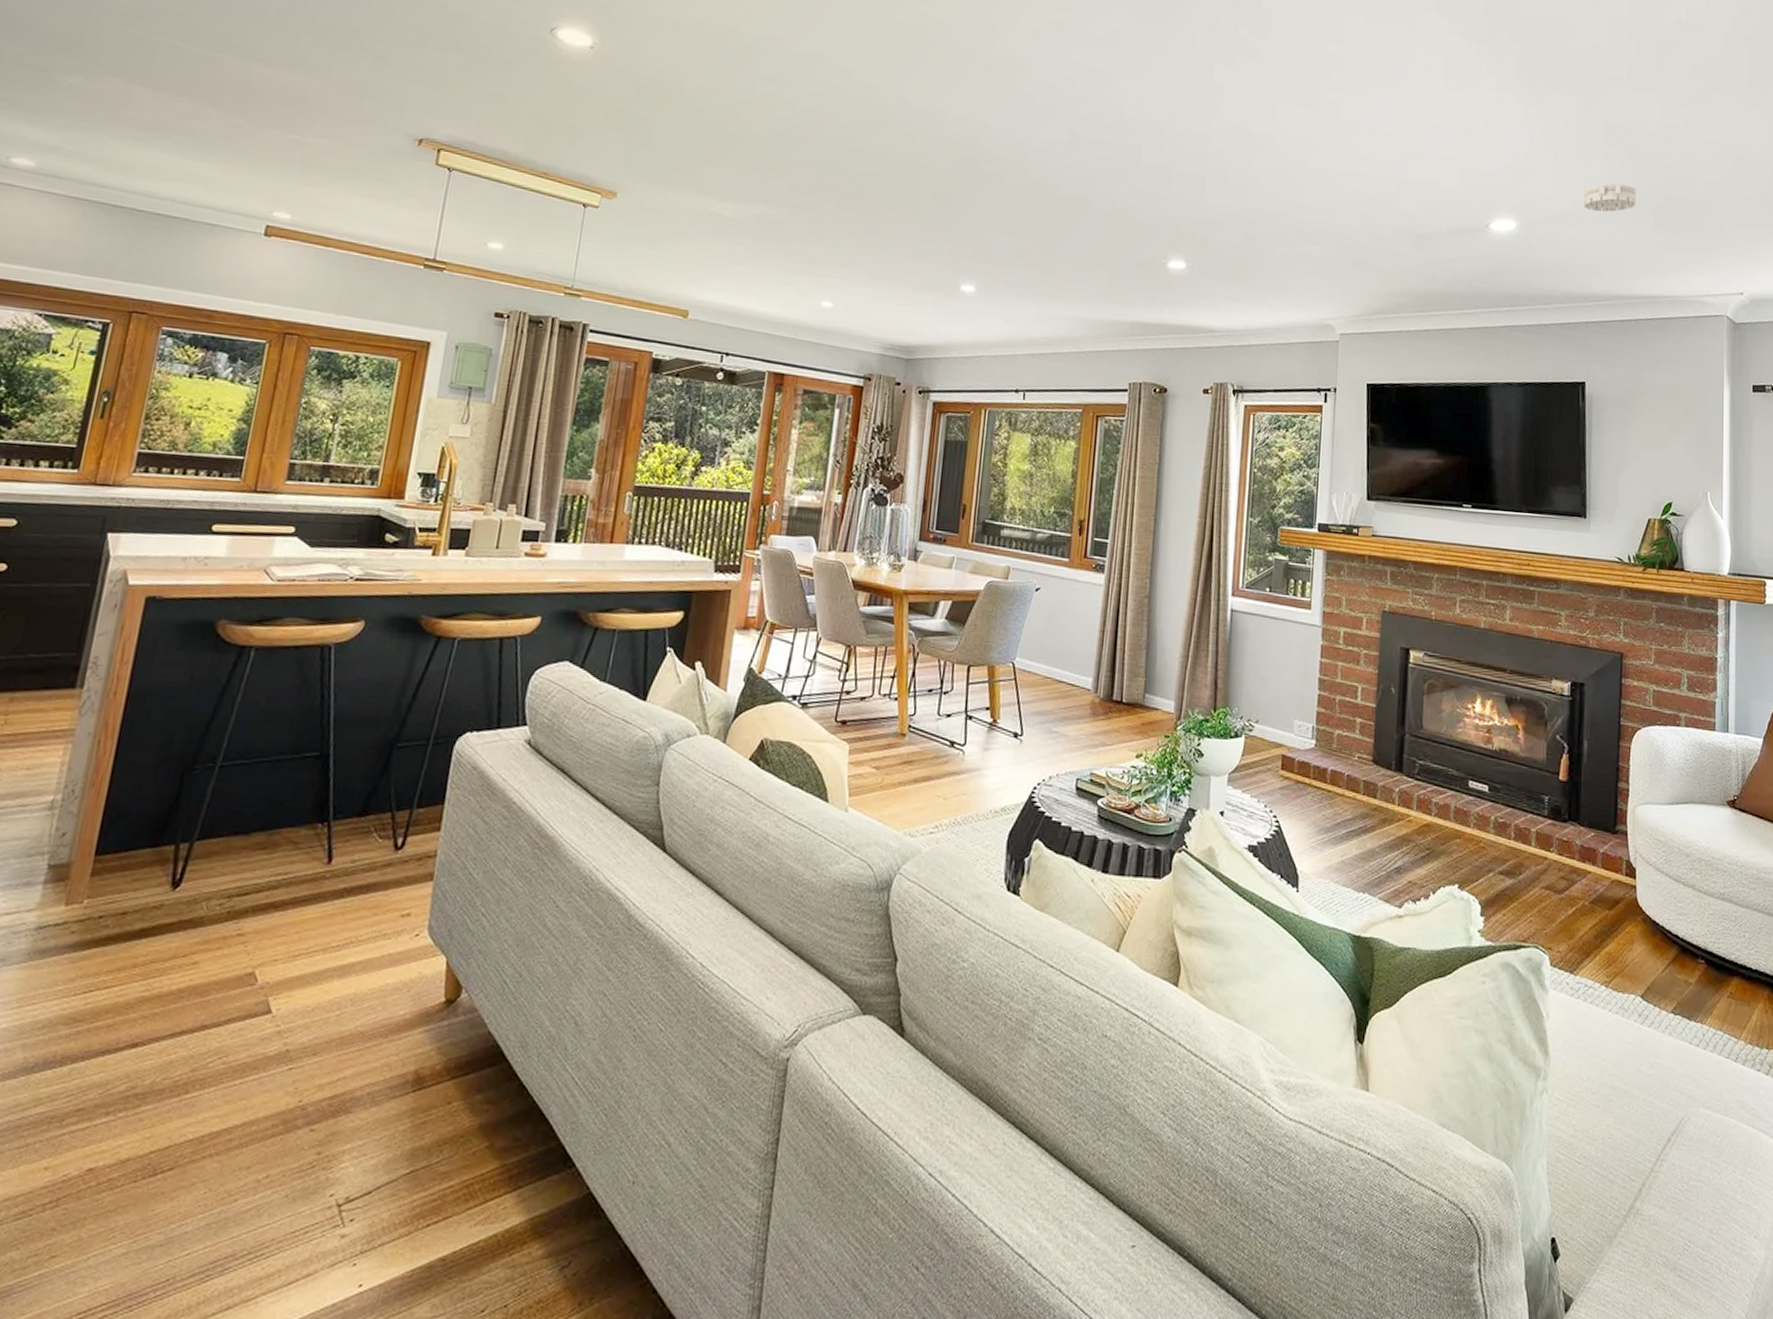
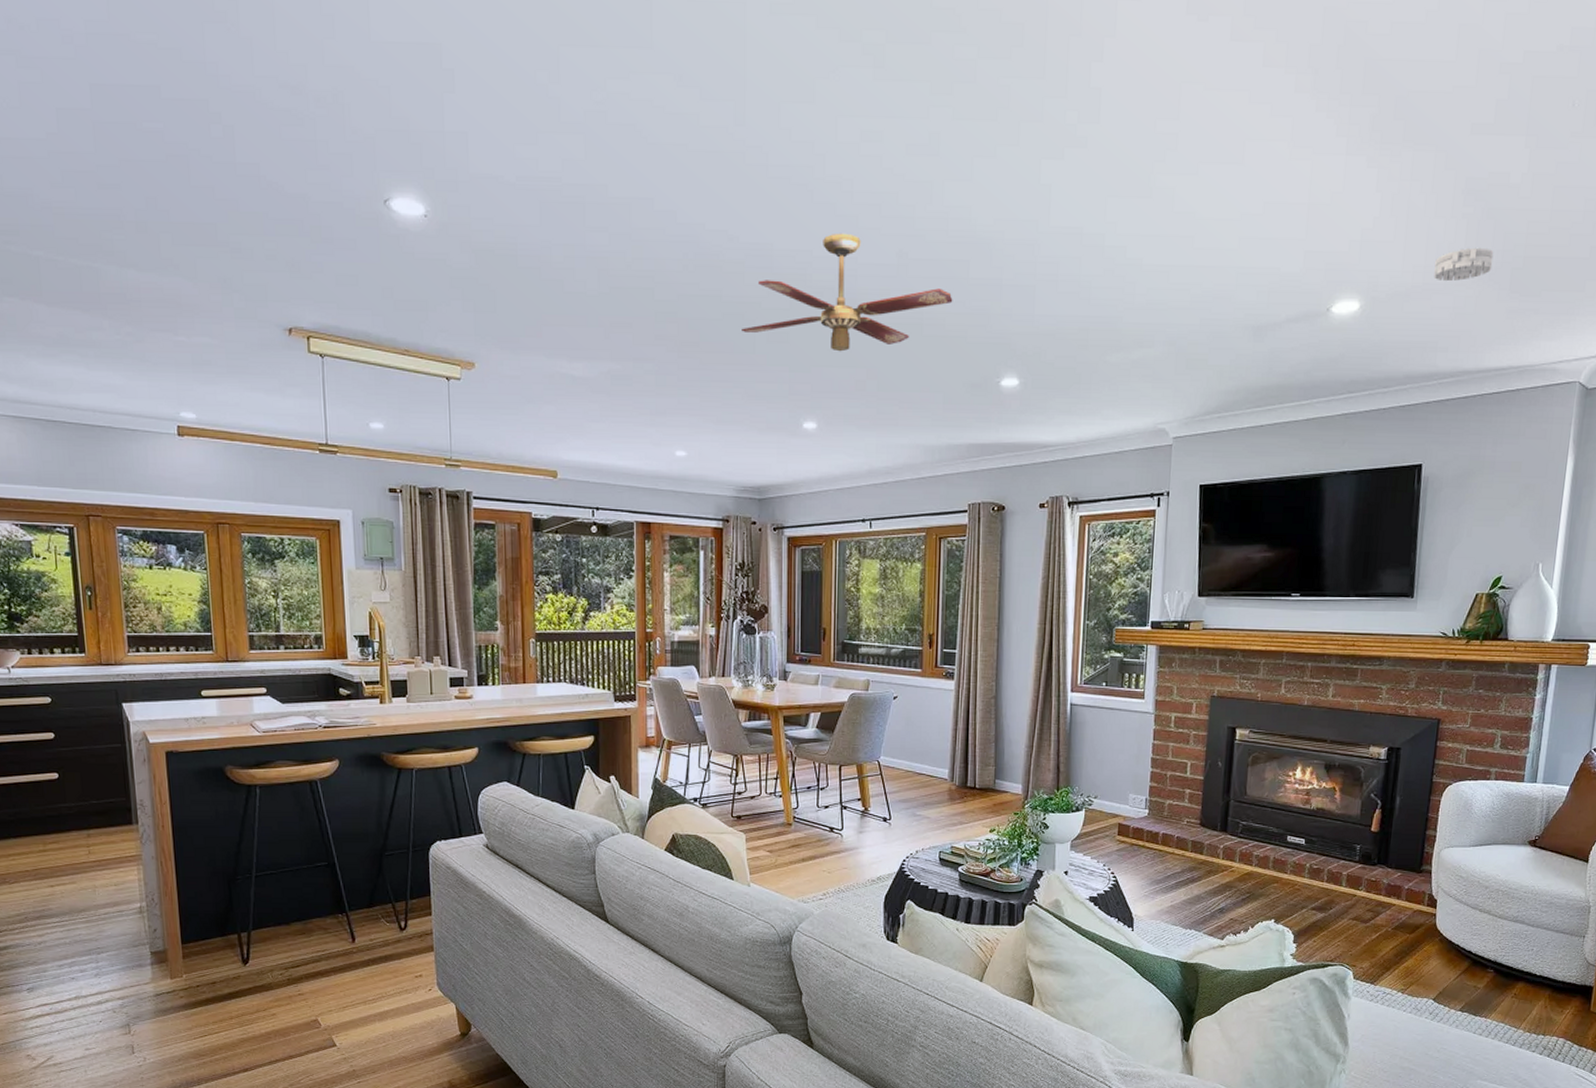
ceiling fan: none [906,107,1123,219] -> present [742,233,953,352]

